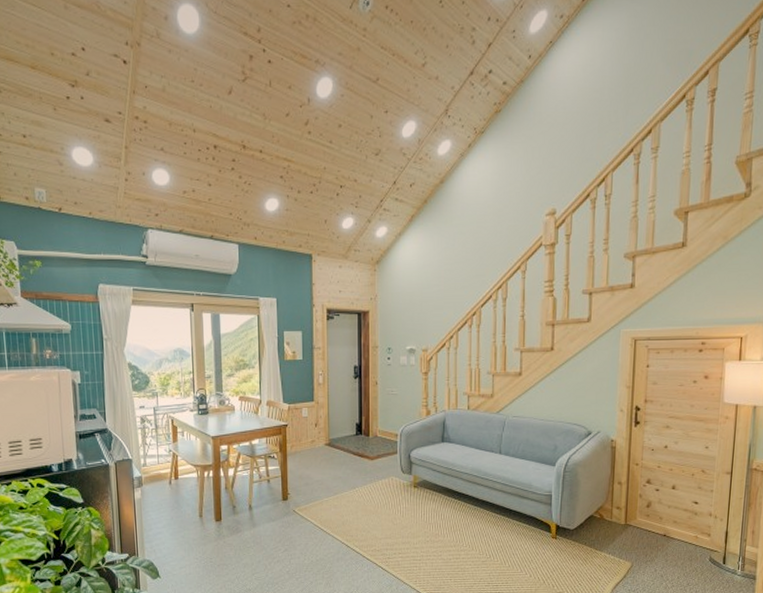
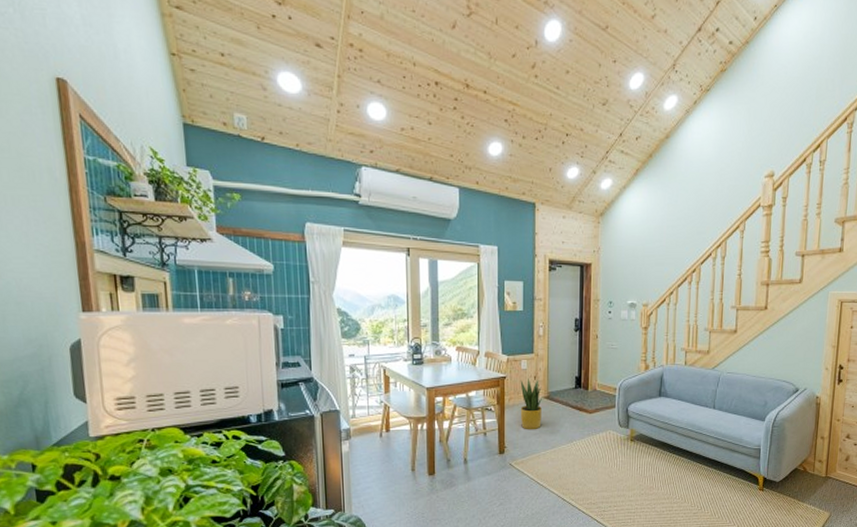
planter: none [301,425,326,477] -> present [520,378,544,430]

